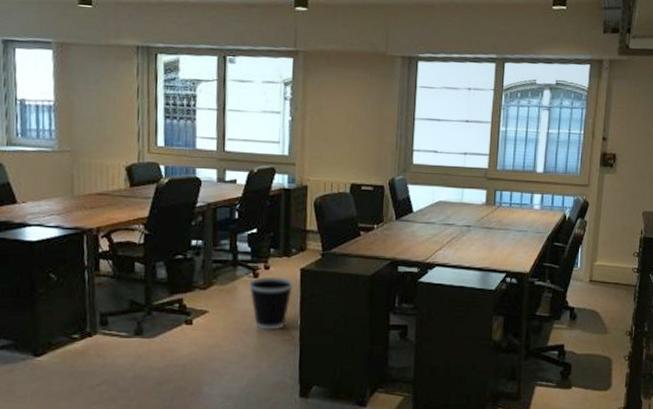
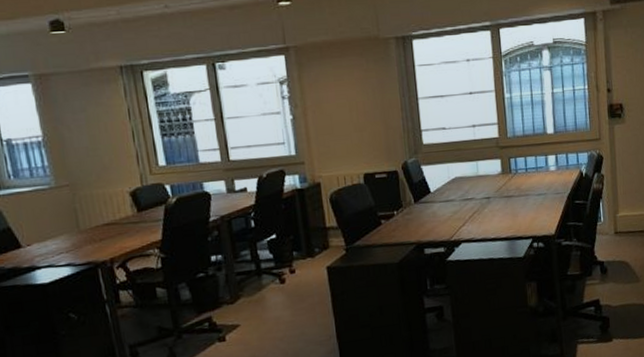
wastebasket: present [249,276,294,330] -> none [277,279,323,334]

